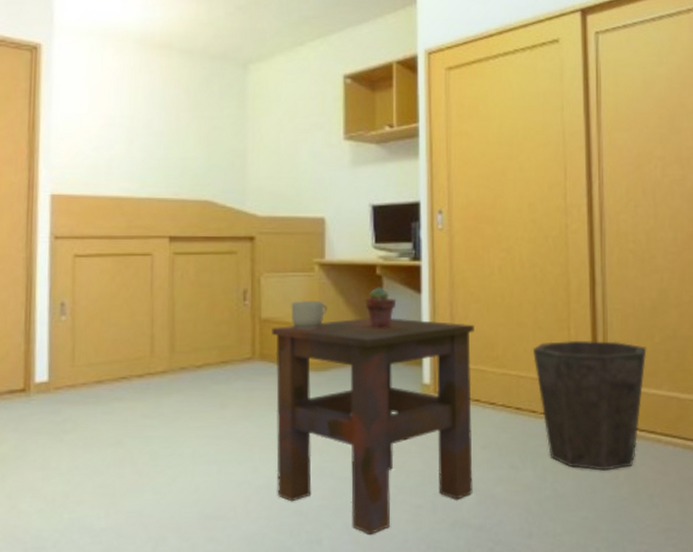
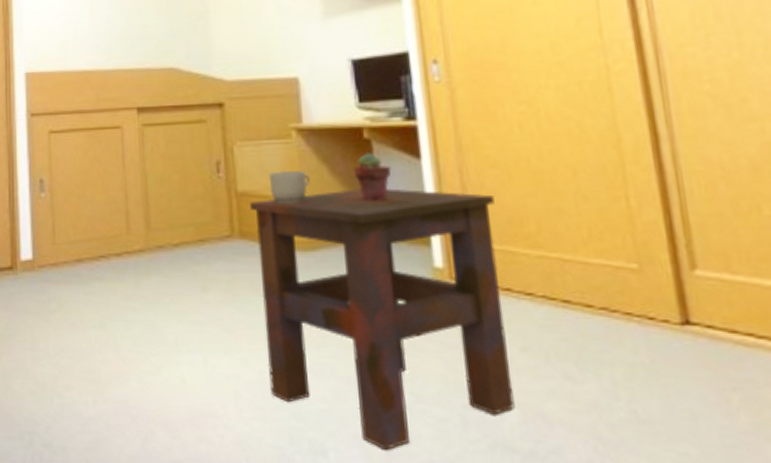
waste bin: present [532,340,647,471] -> none [577,213,755,390]

